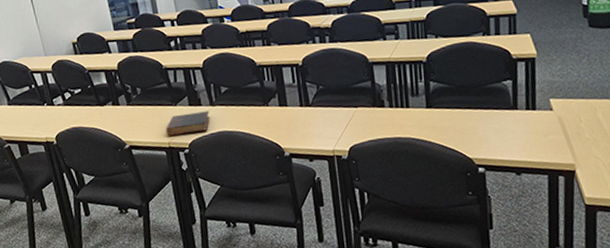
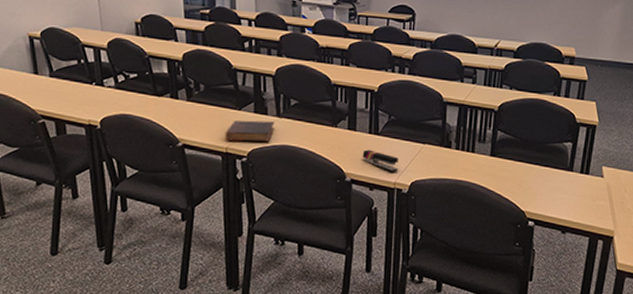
stapler: none [297,122,335,141] -> present [362,149,399,172]

